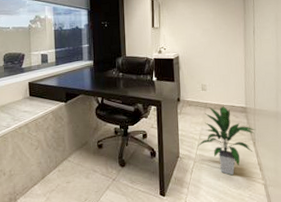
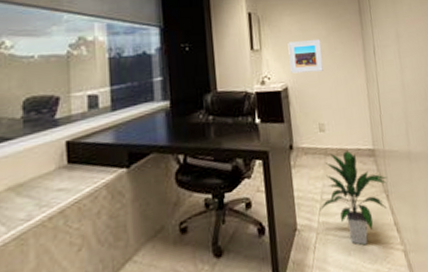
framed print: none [181,20,209,46] -> present [287,38,323,74]

